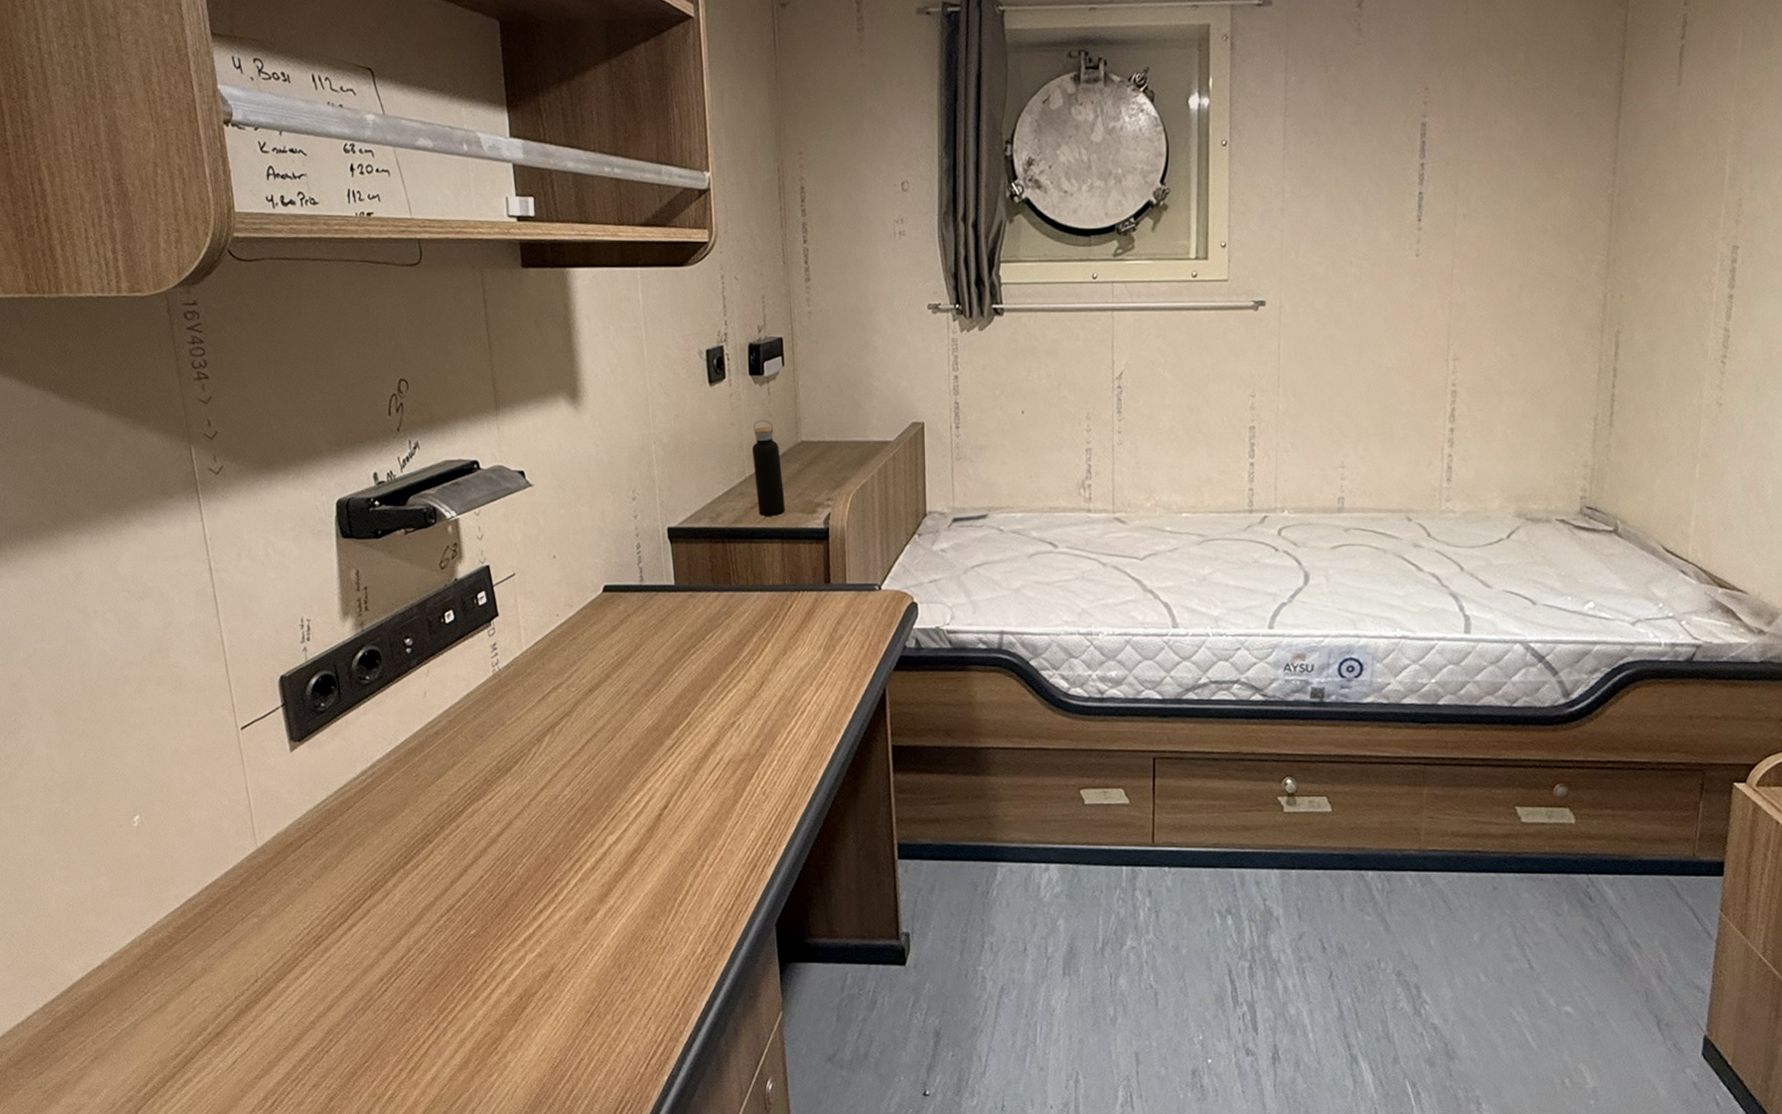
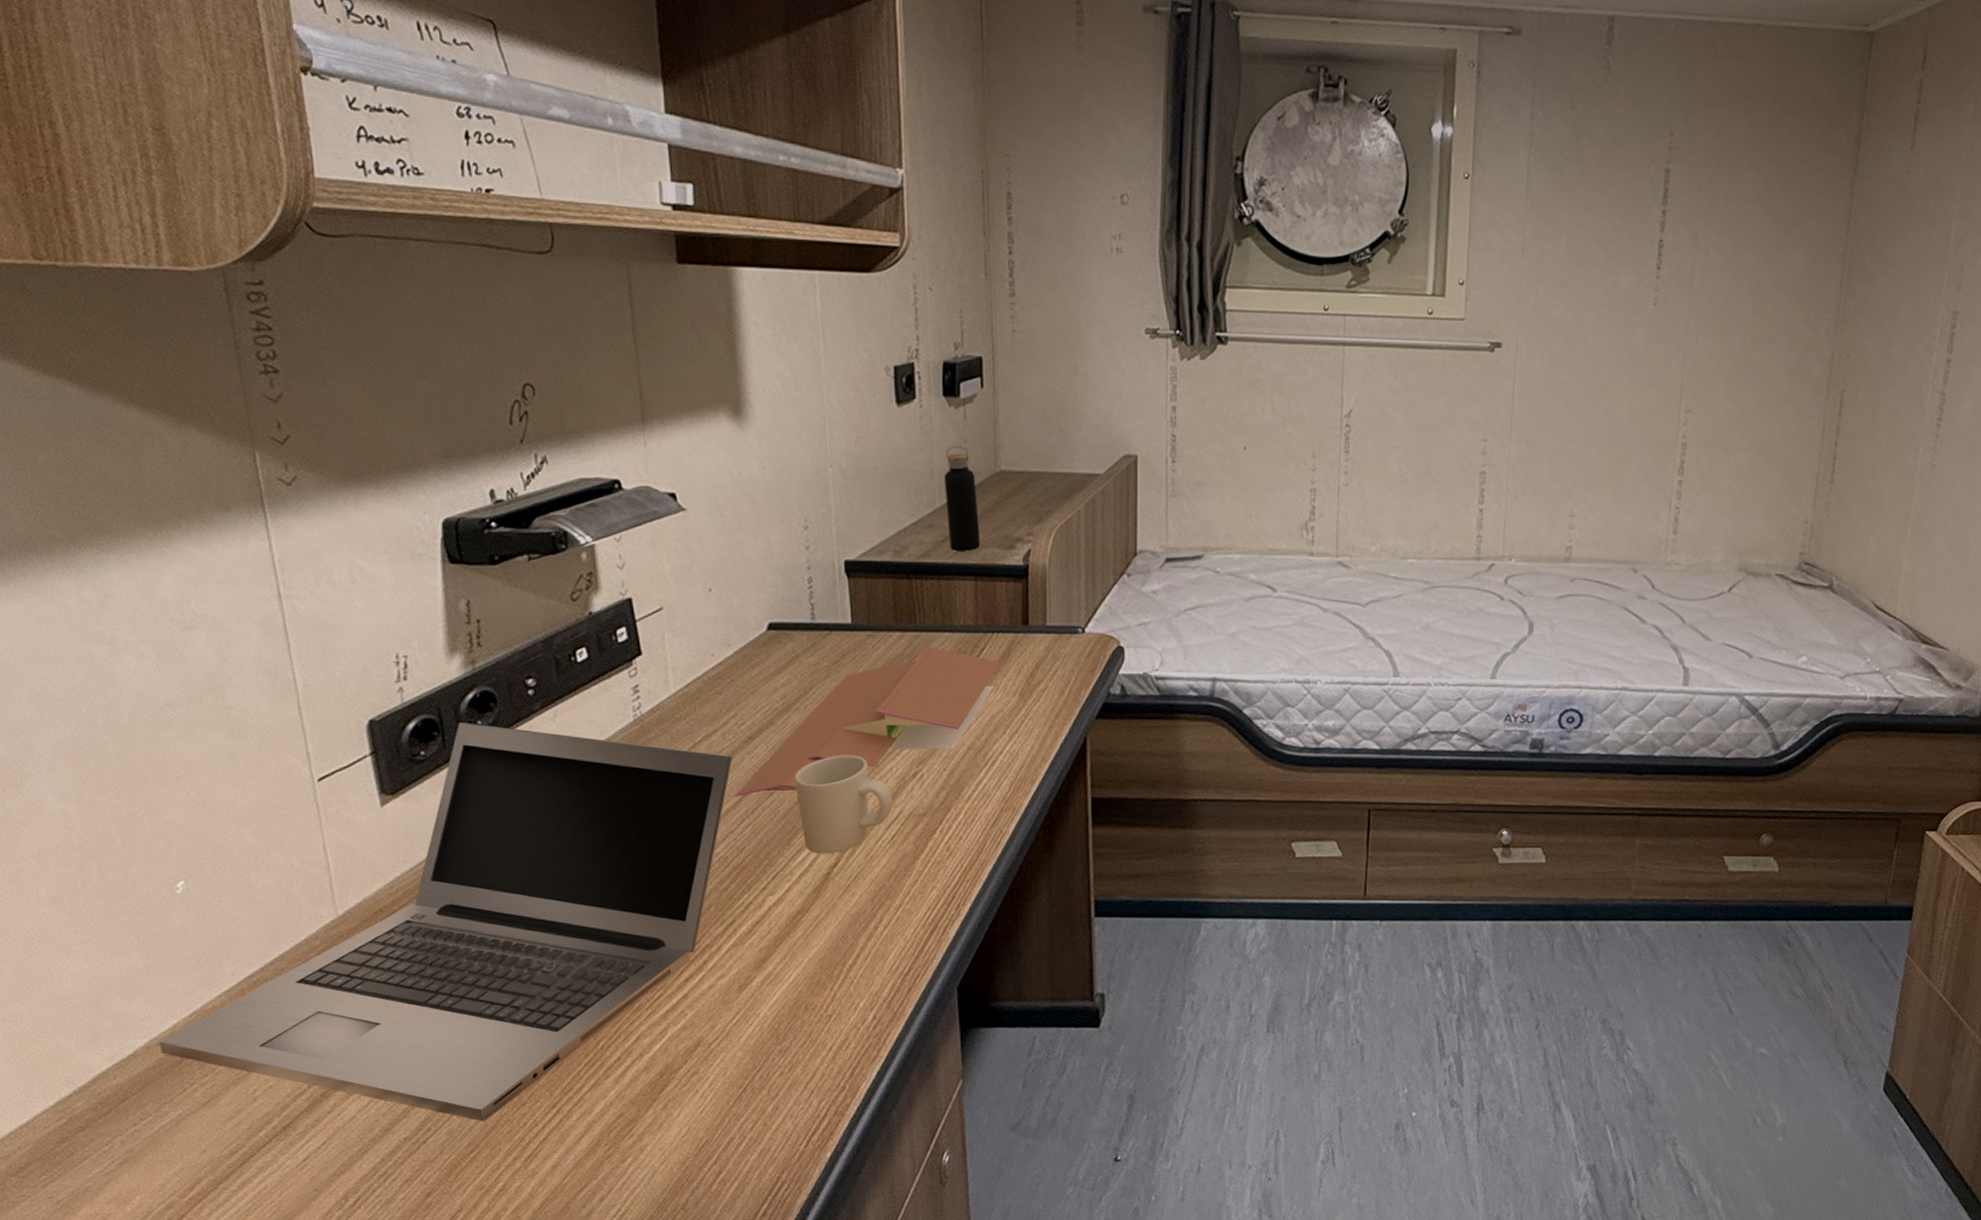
laptop: none [121,678,576,1035] -> present [159,723,732,1122]
papers: none [579,605,807,744] -> present [735,646,1001,796]
mug: none [629,705,714,797] -> present [795,755,893,854]

